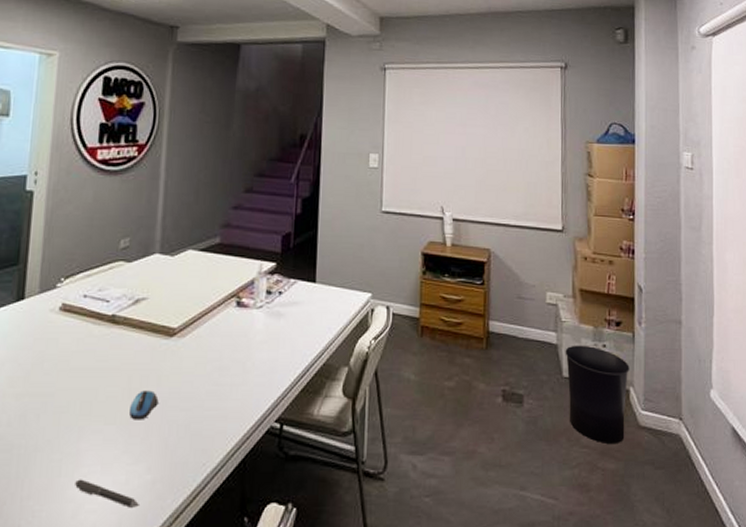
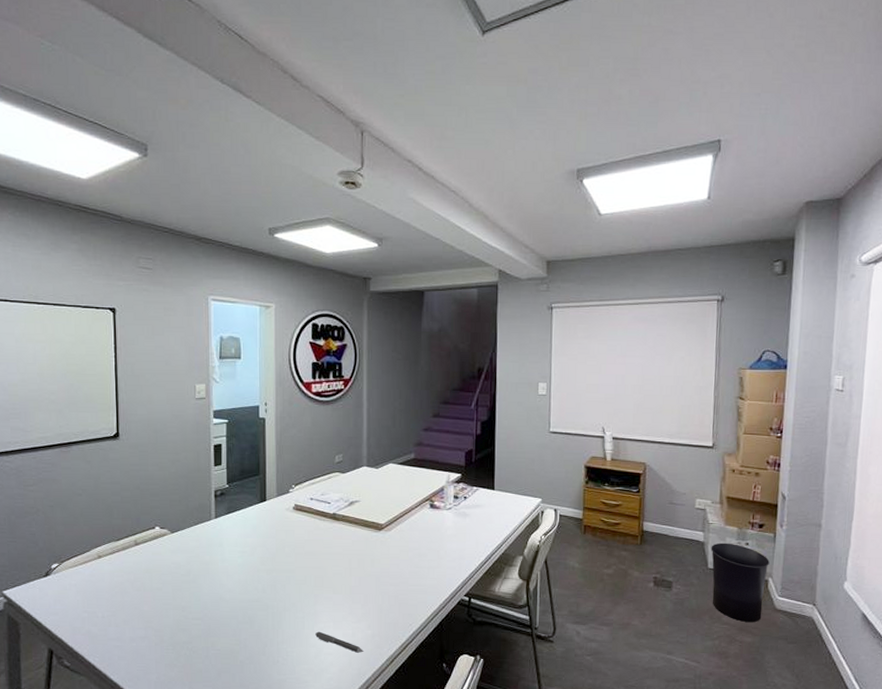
computer mouse: present [129,390,159,419] -> none [352,570,373,590]

